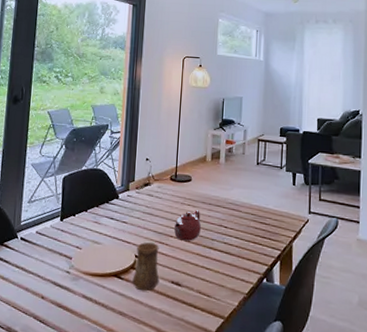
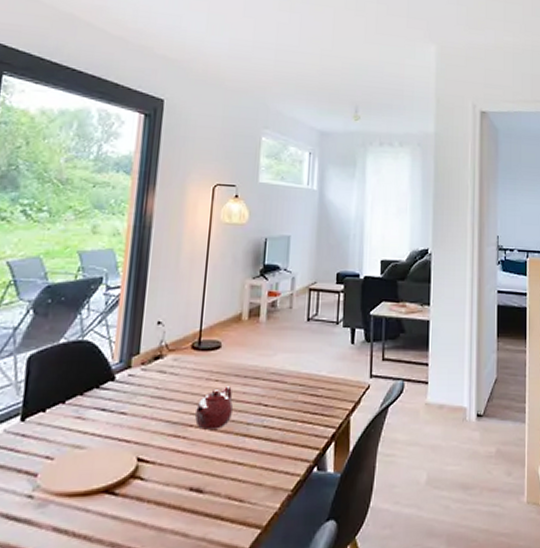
cup: present [132,242,160,292] -> none [131,438,173,508]

